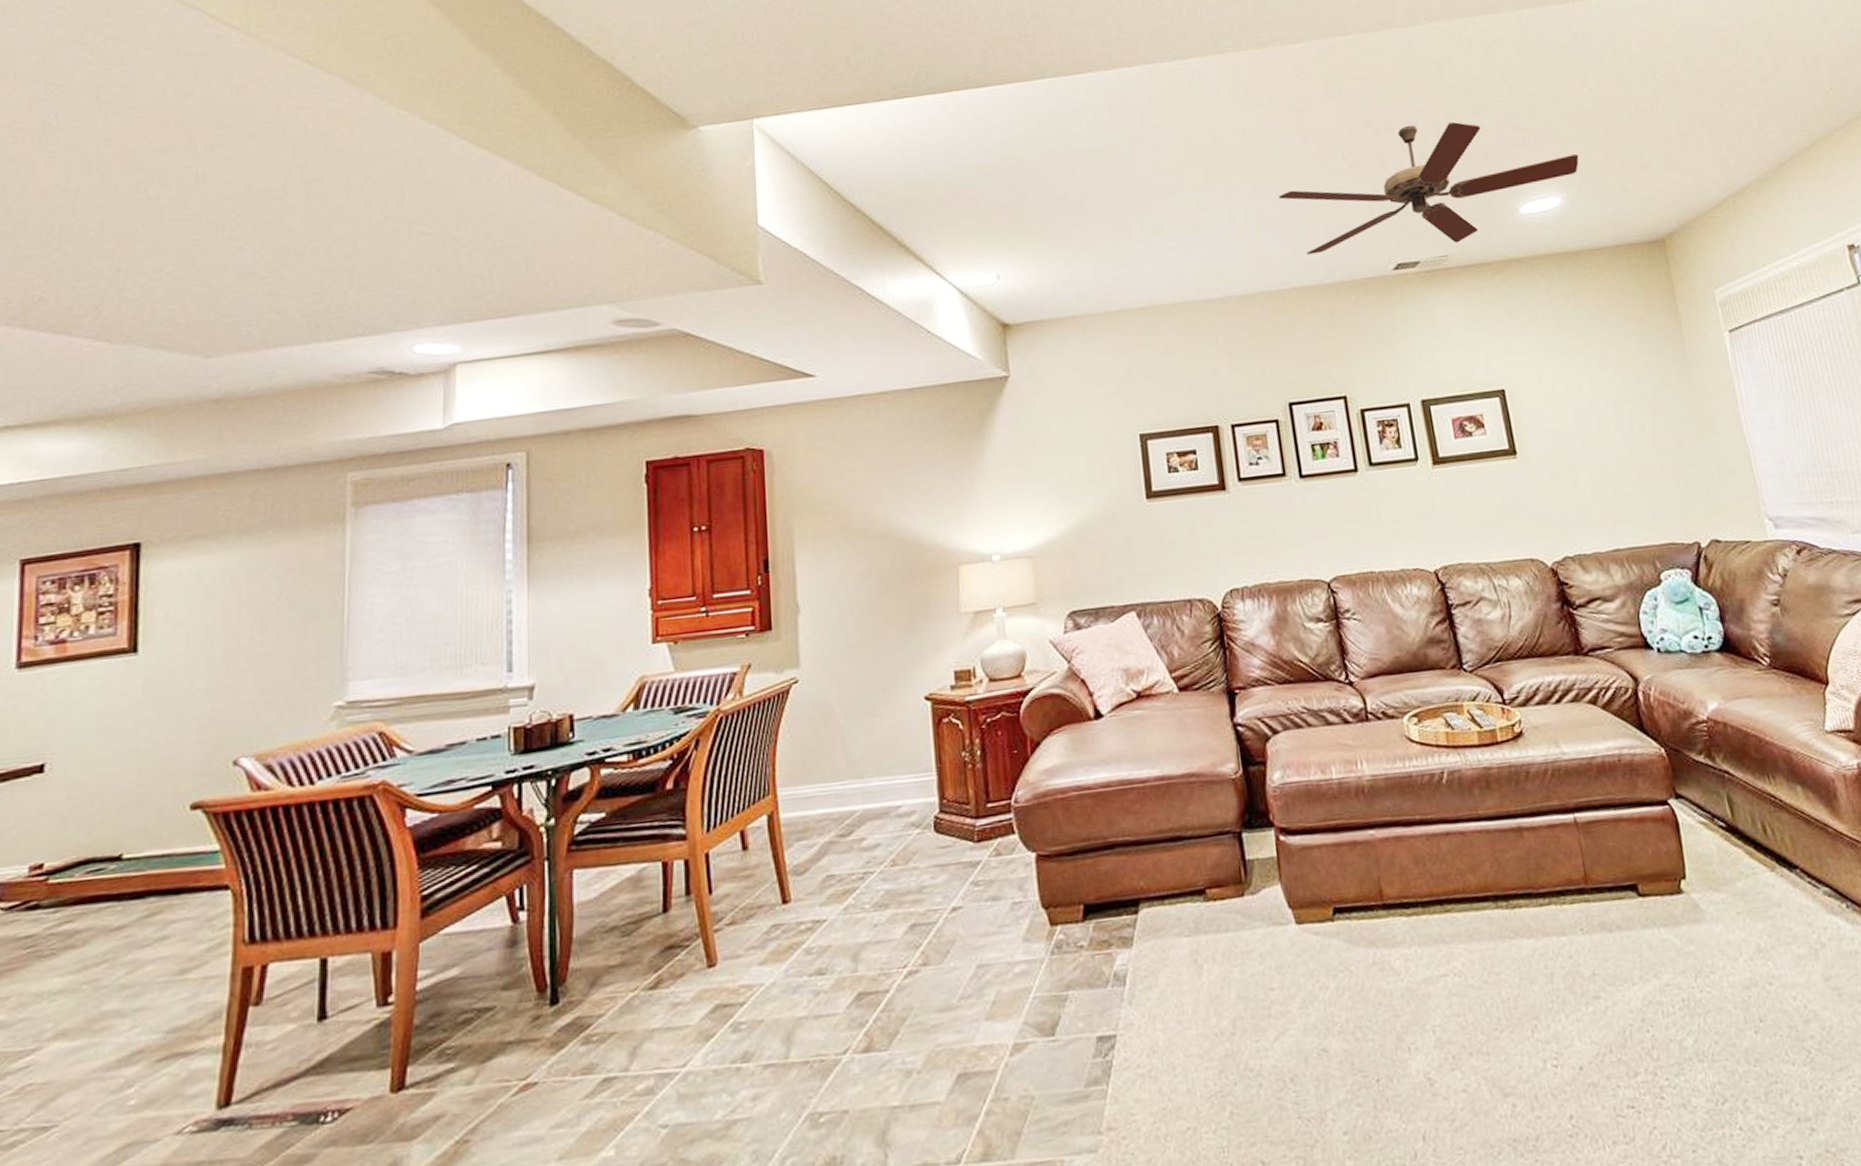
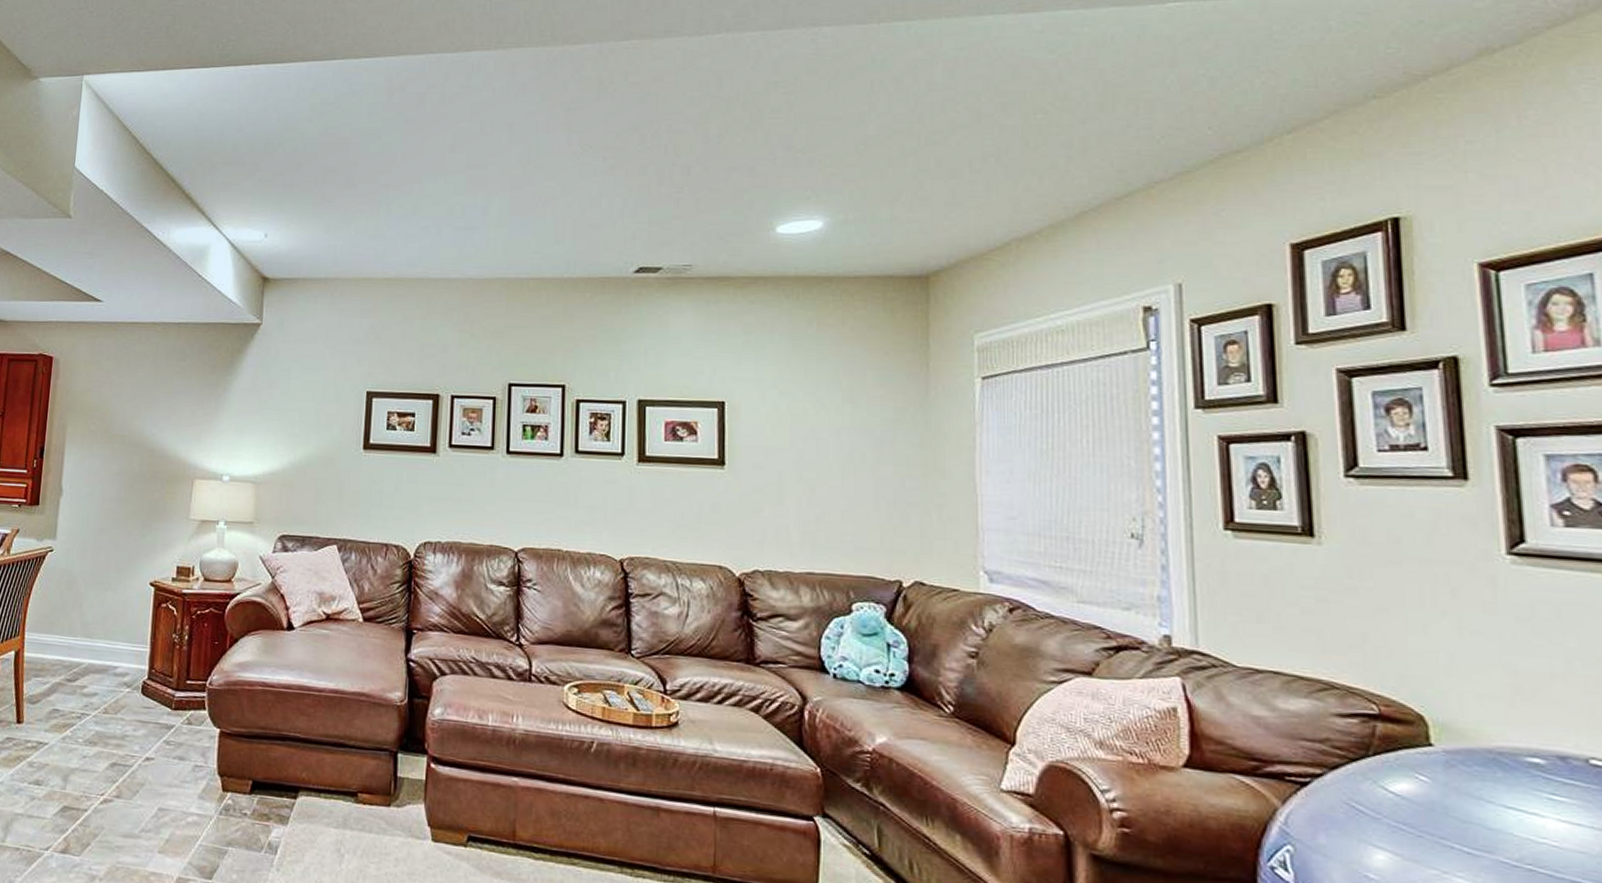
ceiling fan: present [1278,122,1579,255] -> none [533,134,852,254]

